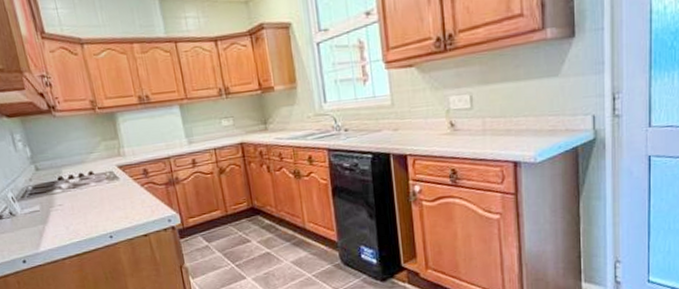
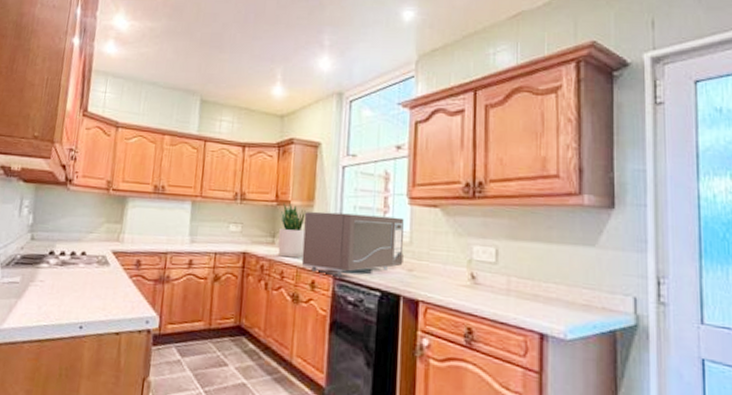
planter: none [266,89,297,141] -> present [278,203,306,258]
microwave: none [289,82,388,148] -> present [301,211,404,276]

